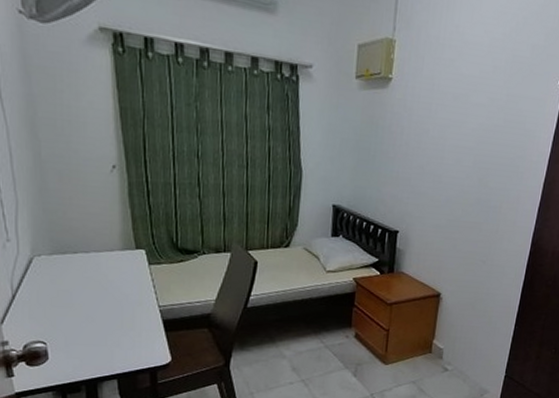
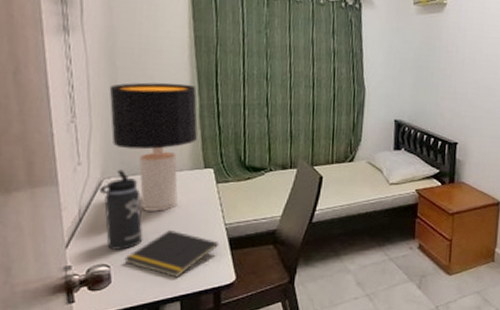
thermos bottle: none [31,247,77,328] -> present [100,169,143,250]
desk lamp: none [33,156,127,291] -> present [109,82,198,212]
notepad: none [60,310,154,357] -> present [124,230,220,278]

